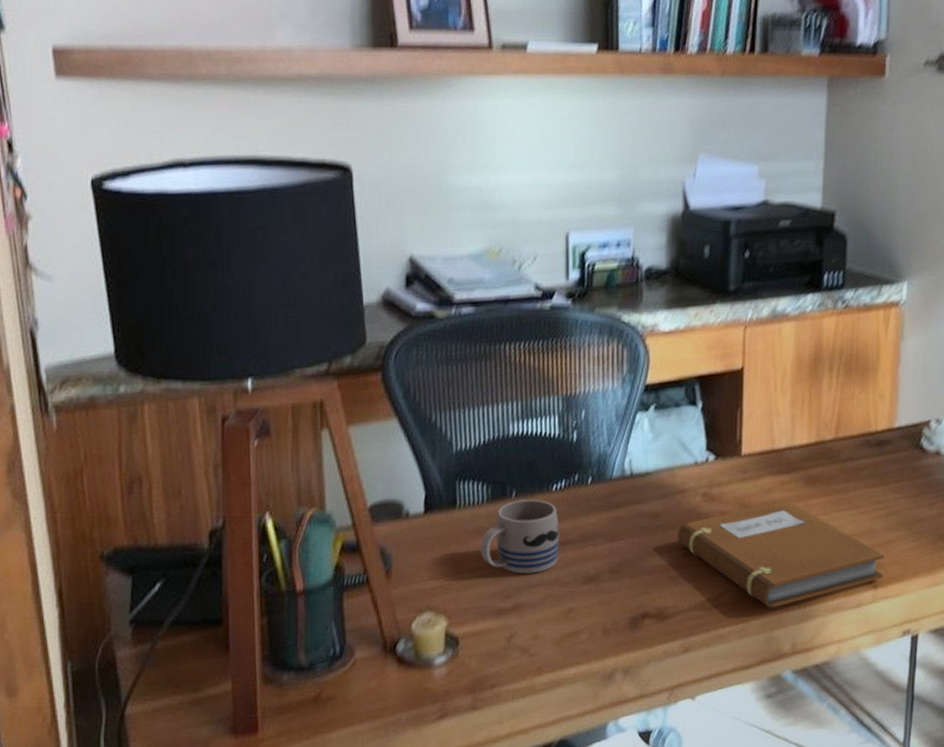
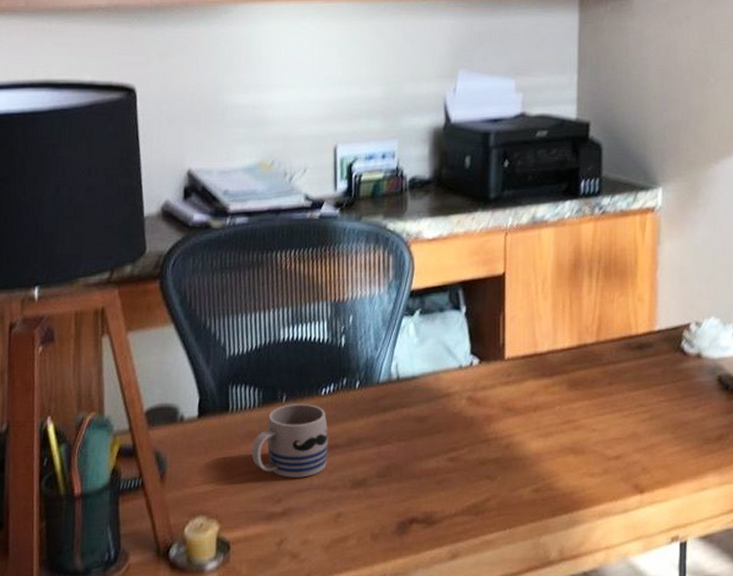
notebook: present [678,500,885,608] -> none [444,404,650,513]

